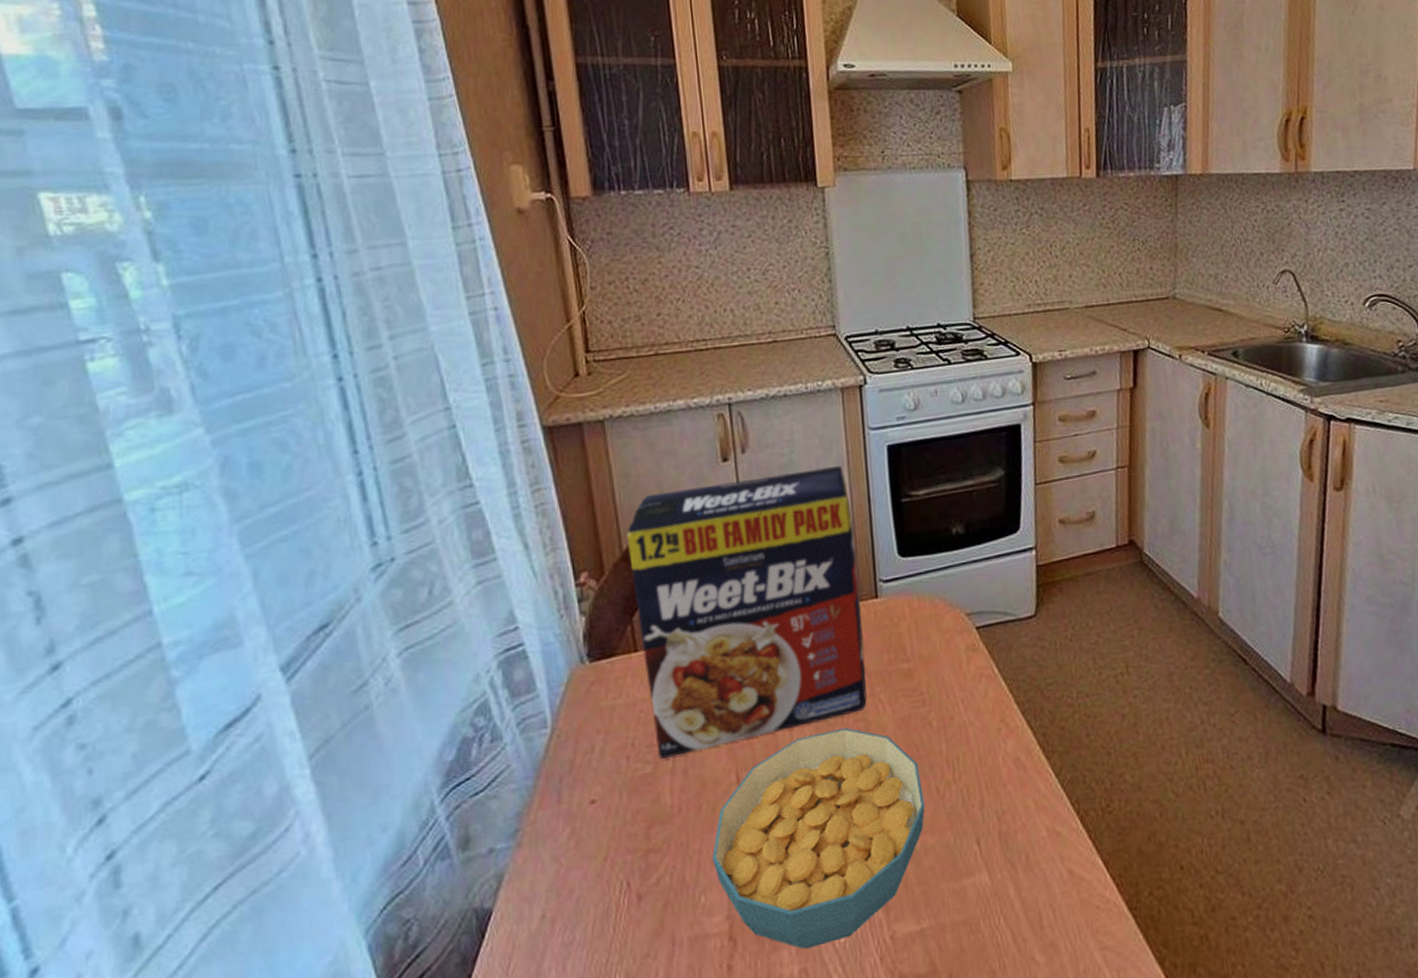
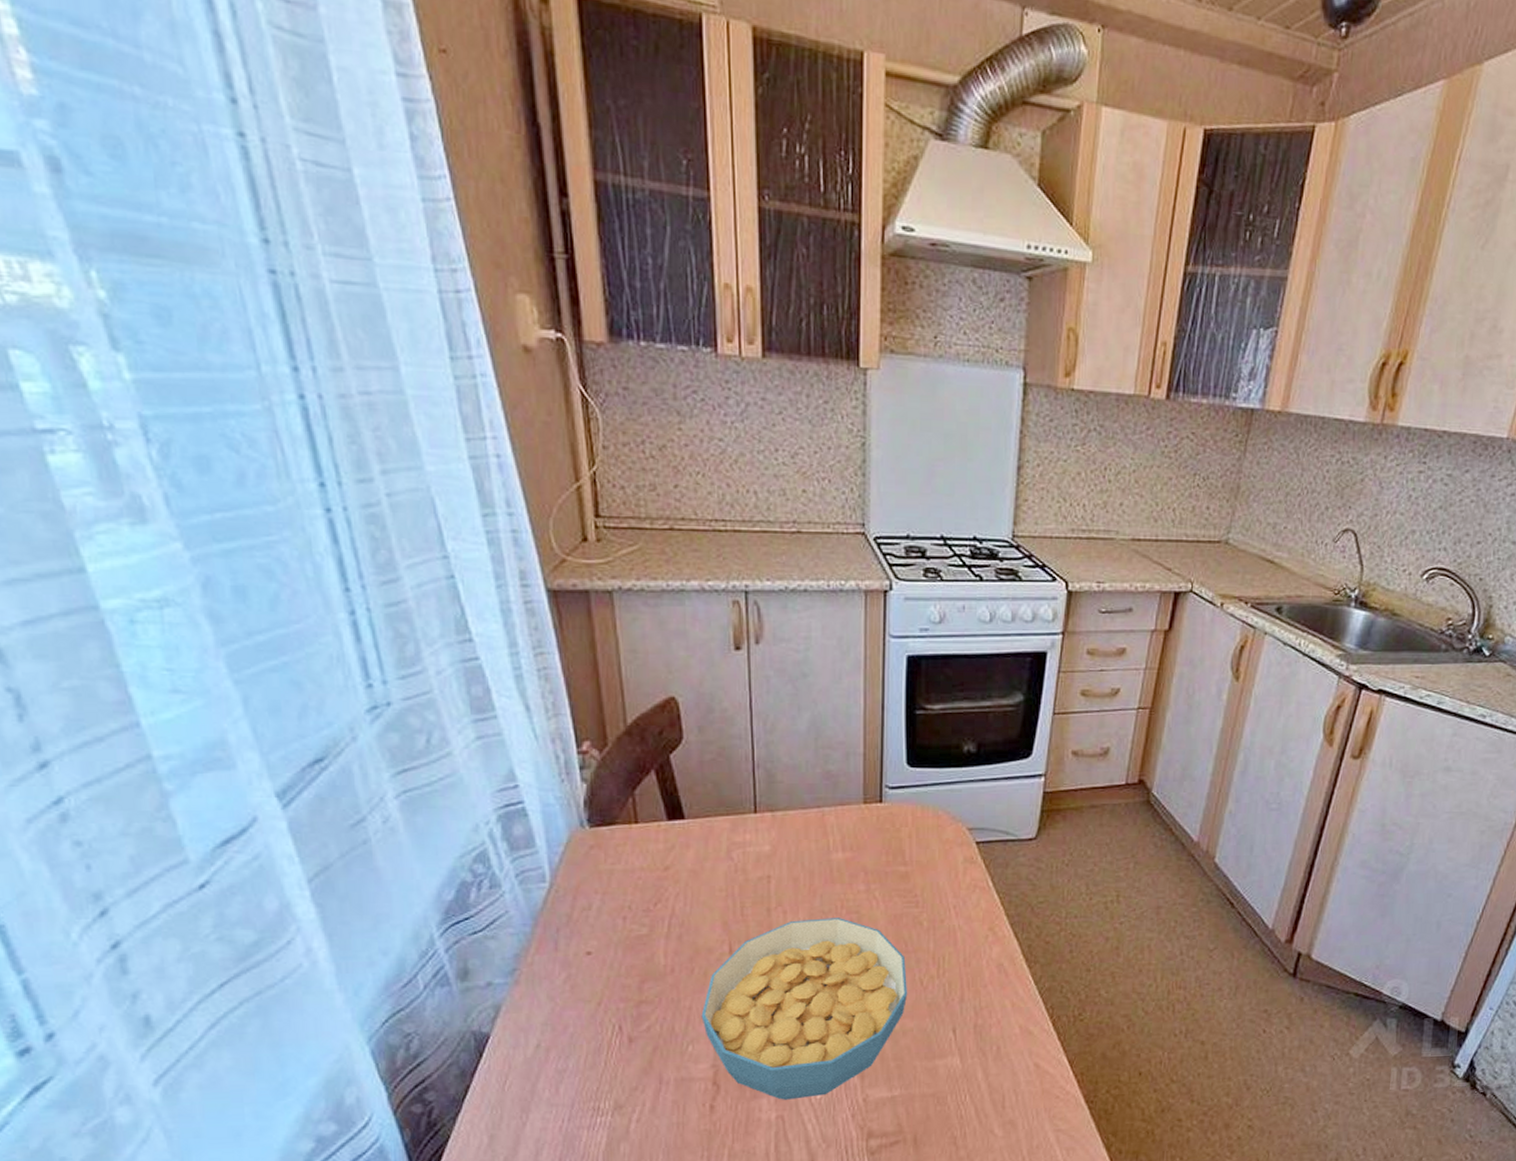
cereal box: present [626,466,867,759] -> none [631,670,864,923]

